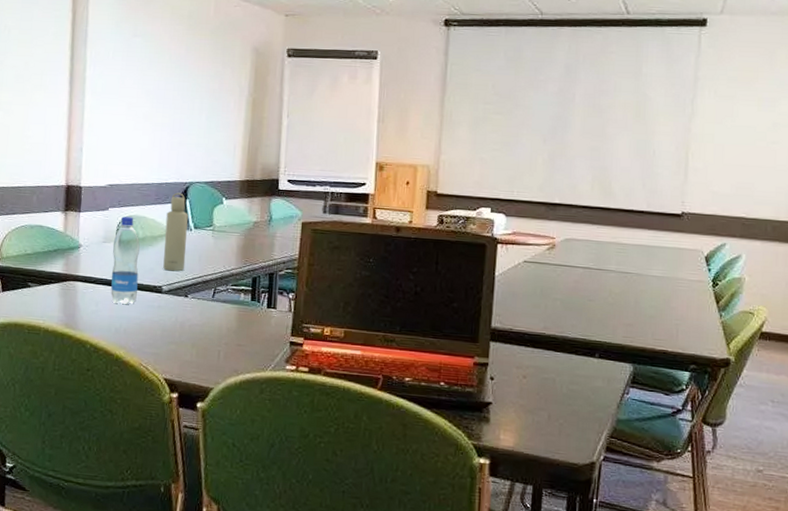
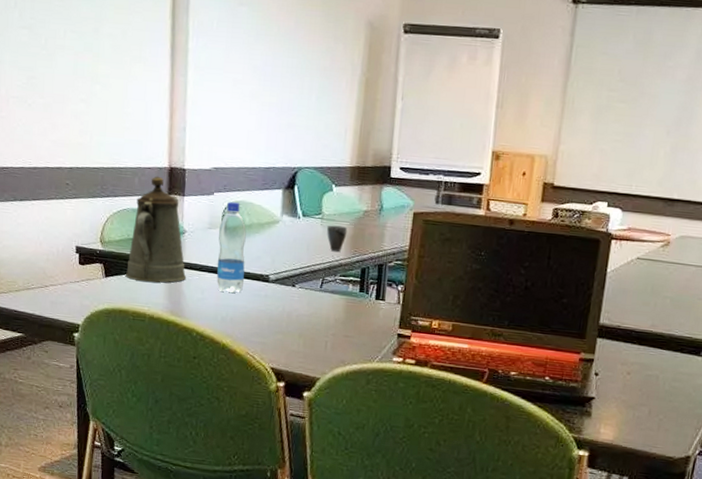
coffee pot: none [21,193,82,296] -> present [125,176,187,283]
bottle: present [163,192,188,272] -> none [270,178,296,261]
cup: none [217,236,238,262] -> present [326,225,348,251]

